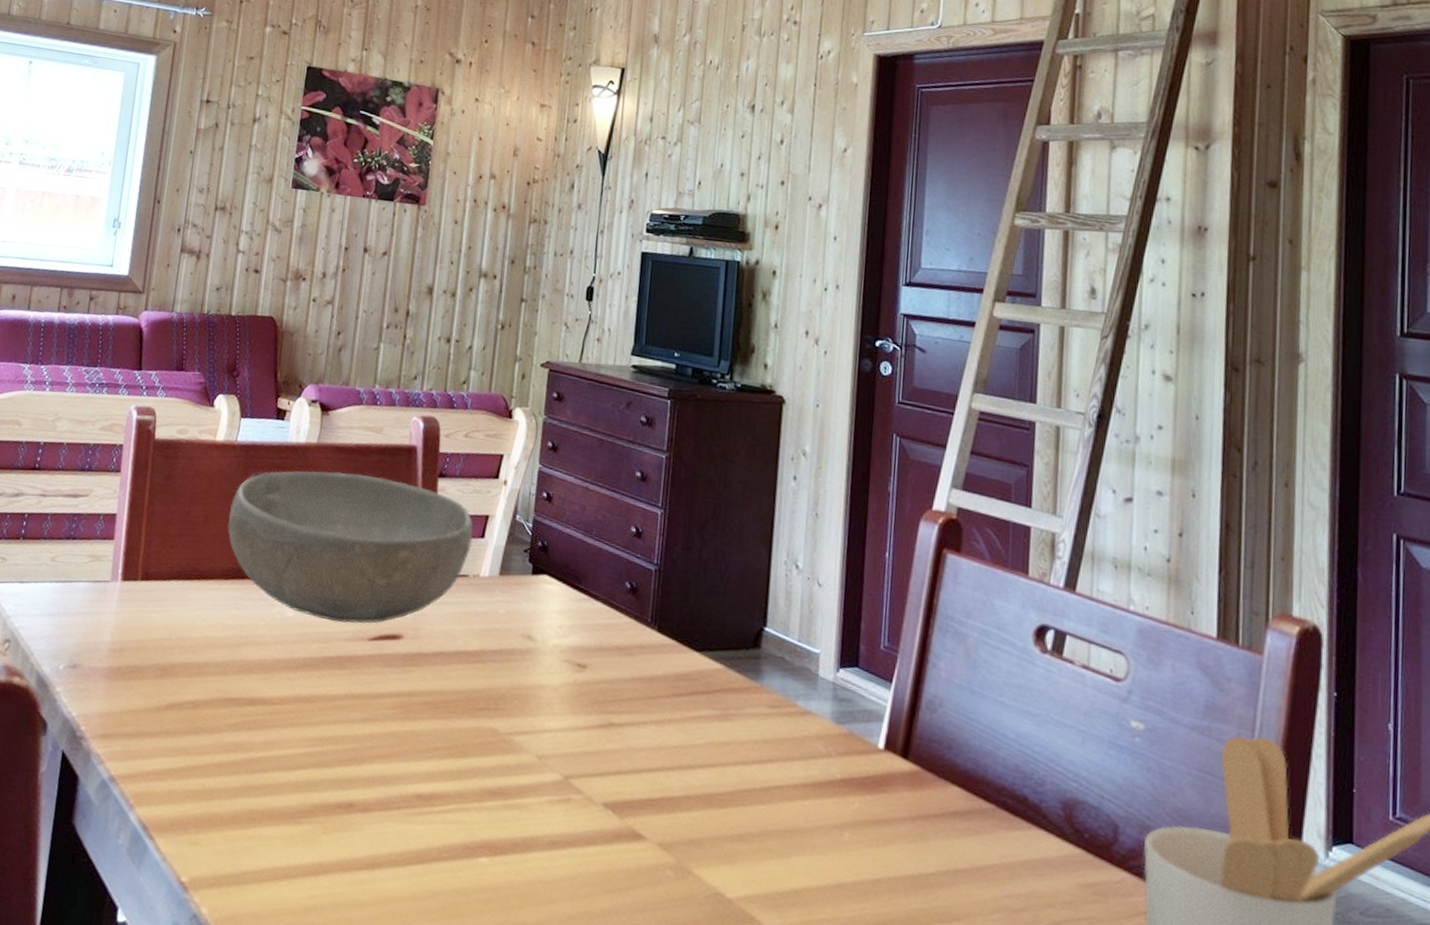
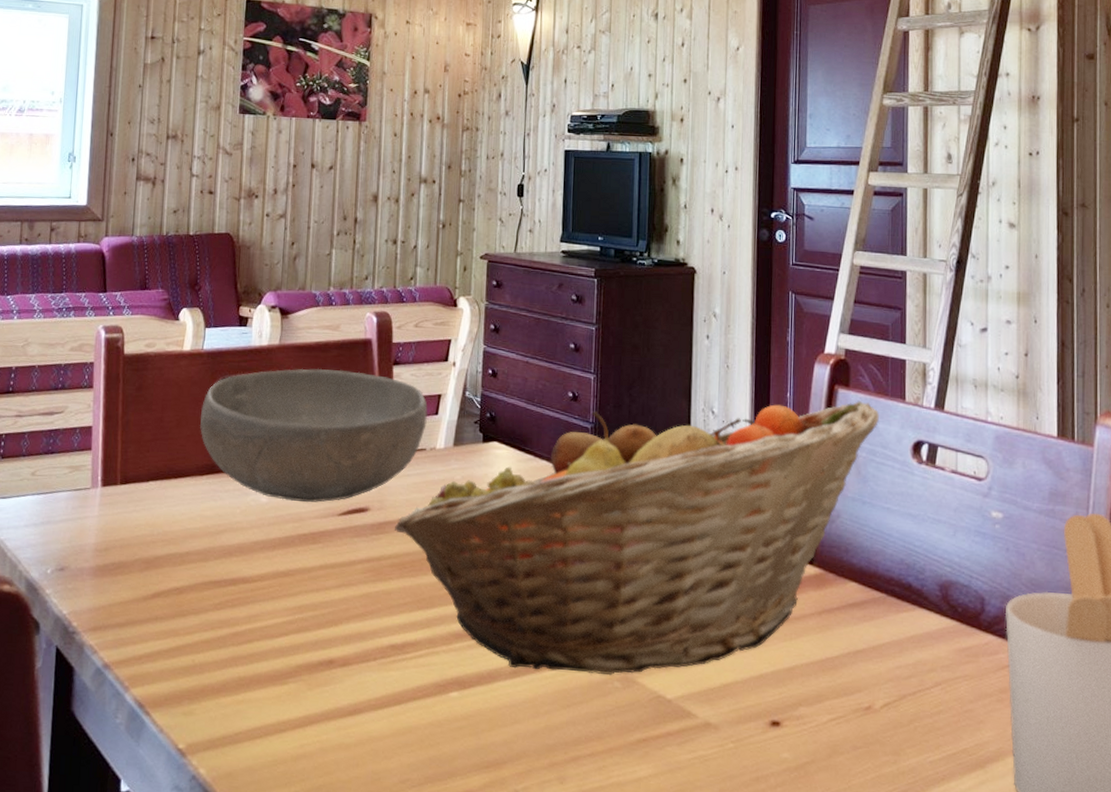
fruit basket: none [429,550,996,863] -> present [395,401,880,676]

